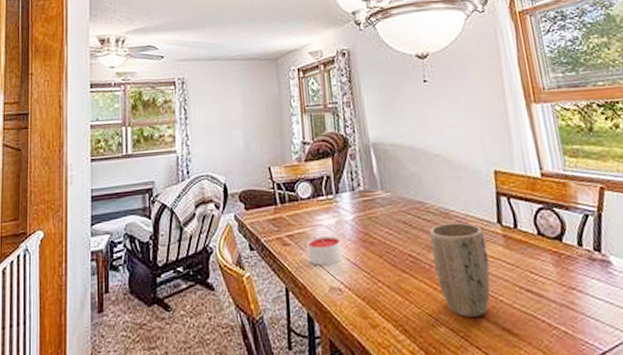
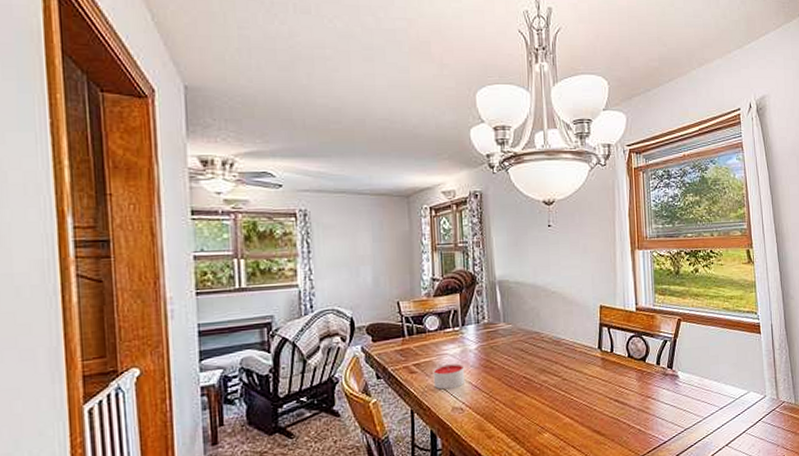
plant pot: present [429,222,491,319] -> none [542,349,588,425]

